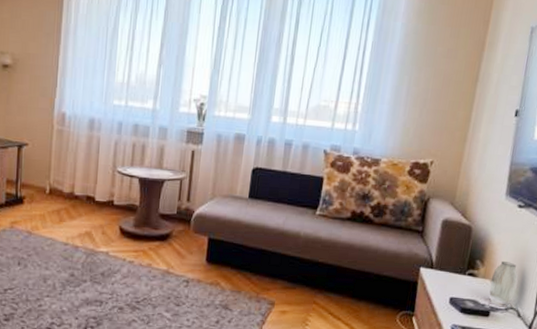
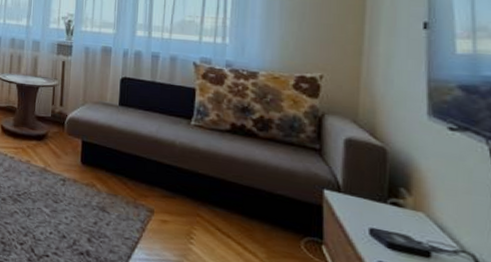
vase: present [489,260,518,309] -> none [424,191,466,251]

